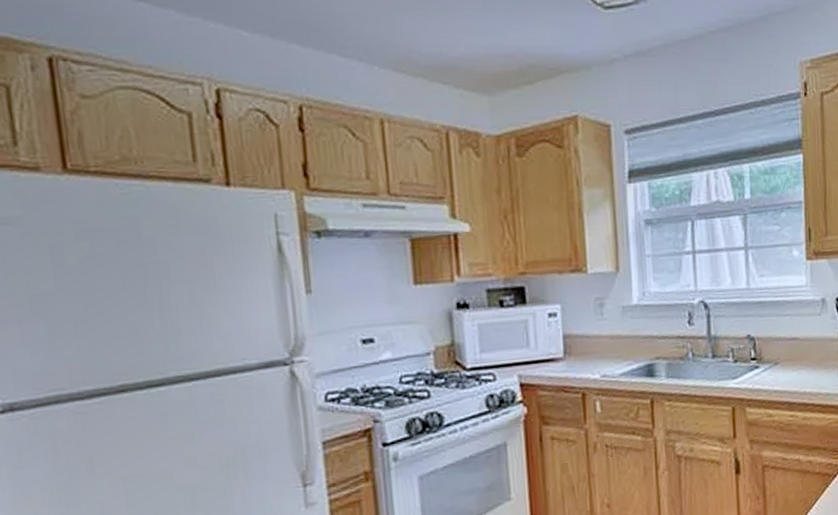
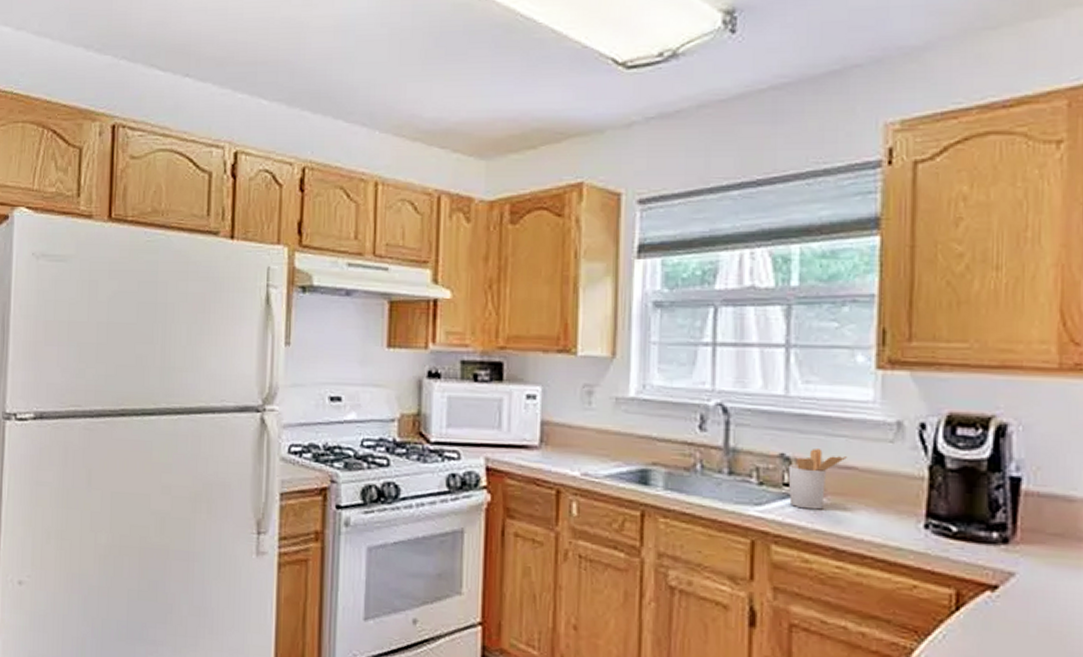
utensil holder: none [753,327,792,376] -> present [788,449,847,510]

